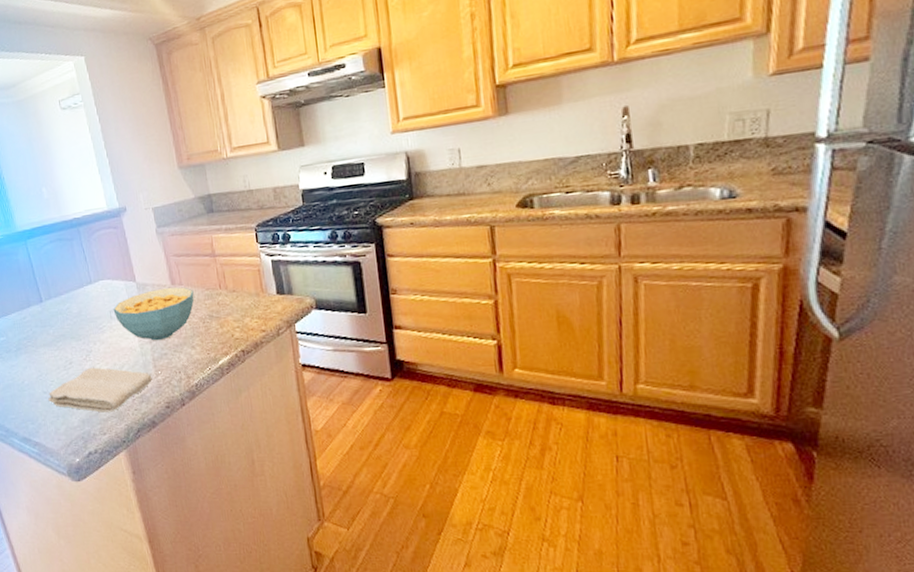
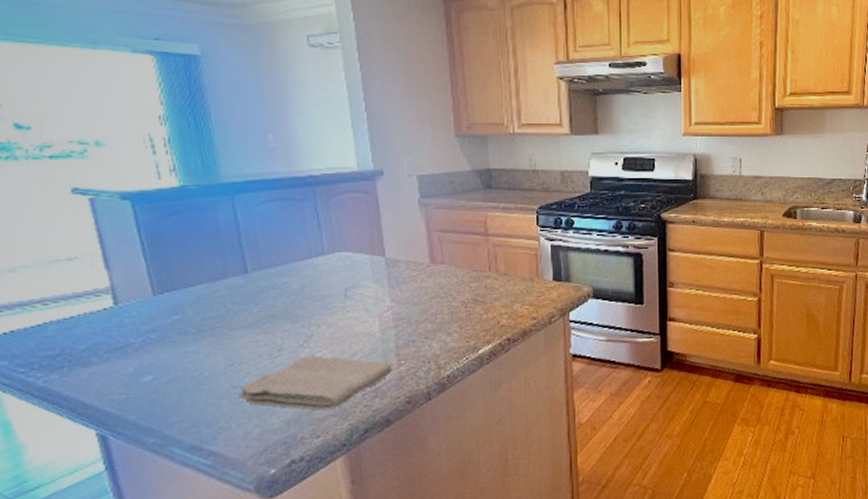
cereal bowl: present [113,287,195,341] -> none [350,265,457,326]

